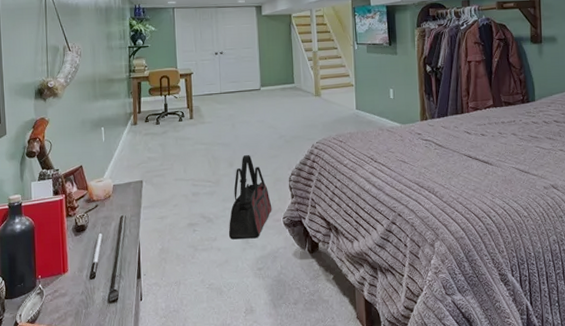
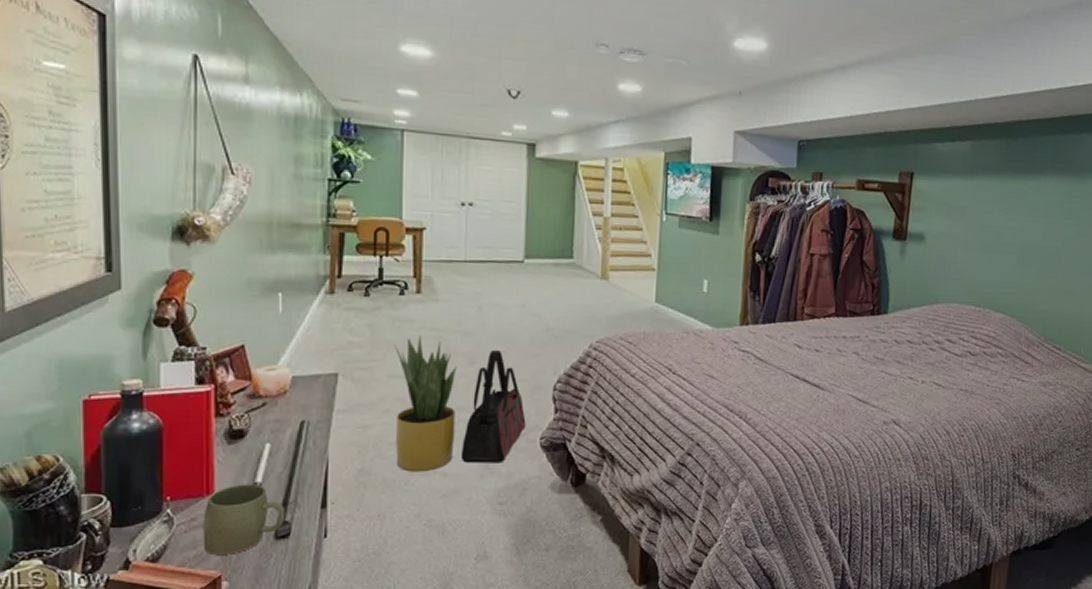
mug: none [61,264,114,316] -> present [202,484,286,554]
planter: none [179,149,224,249] -> present [395,336,457,472]

